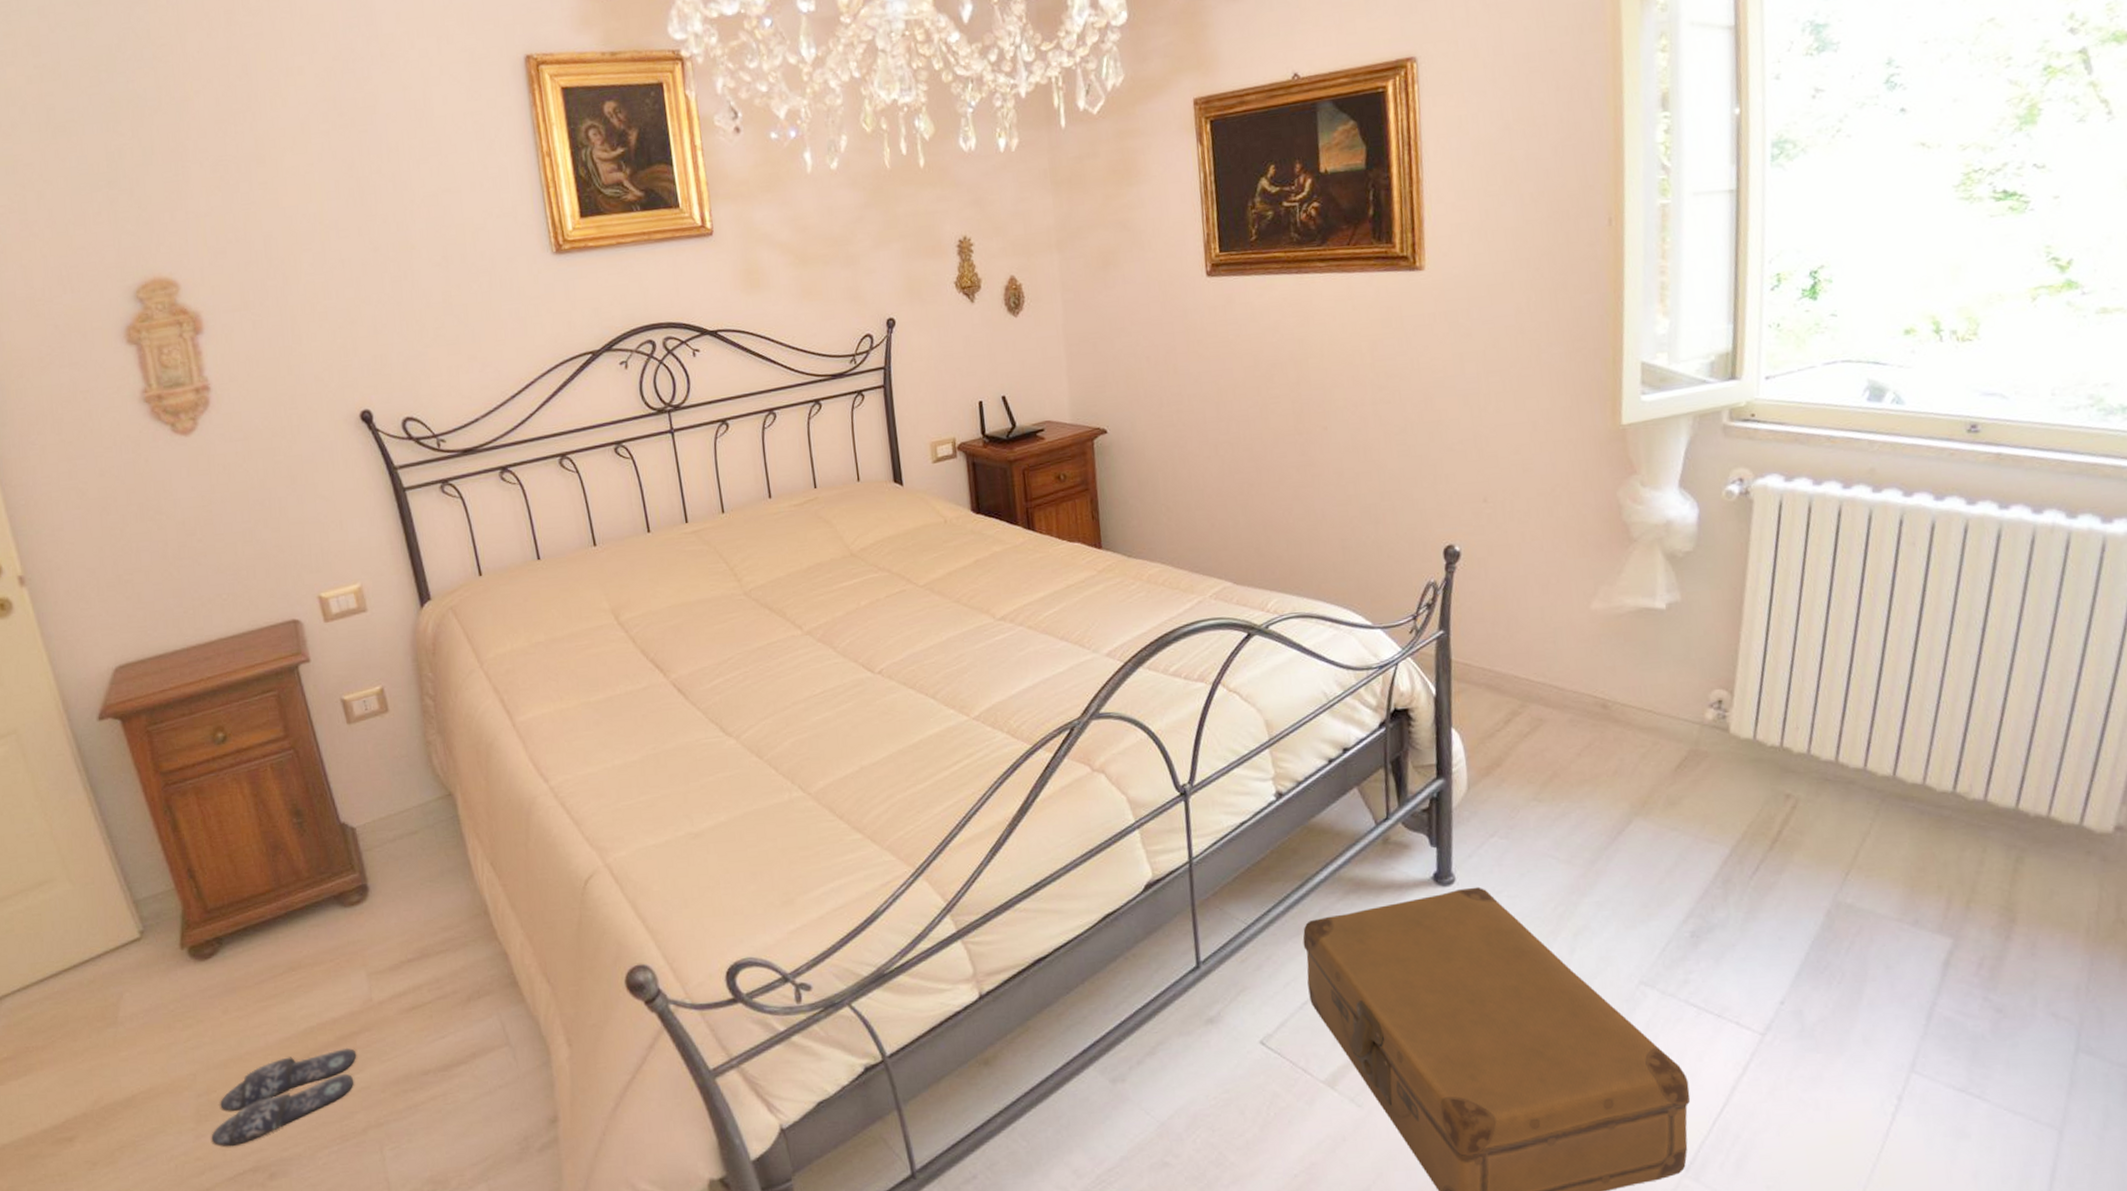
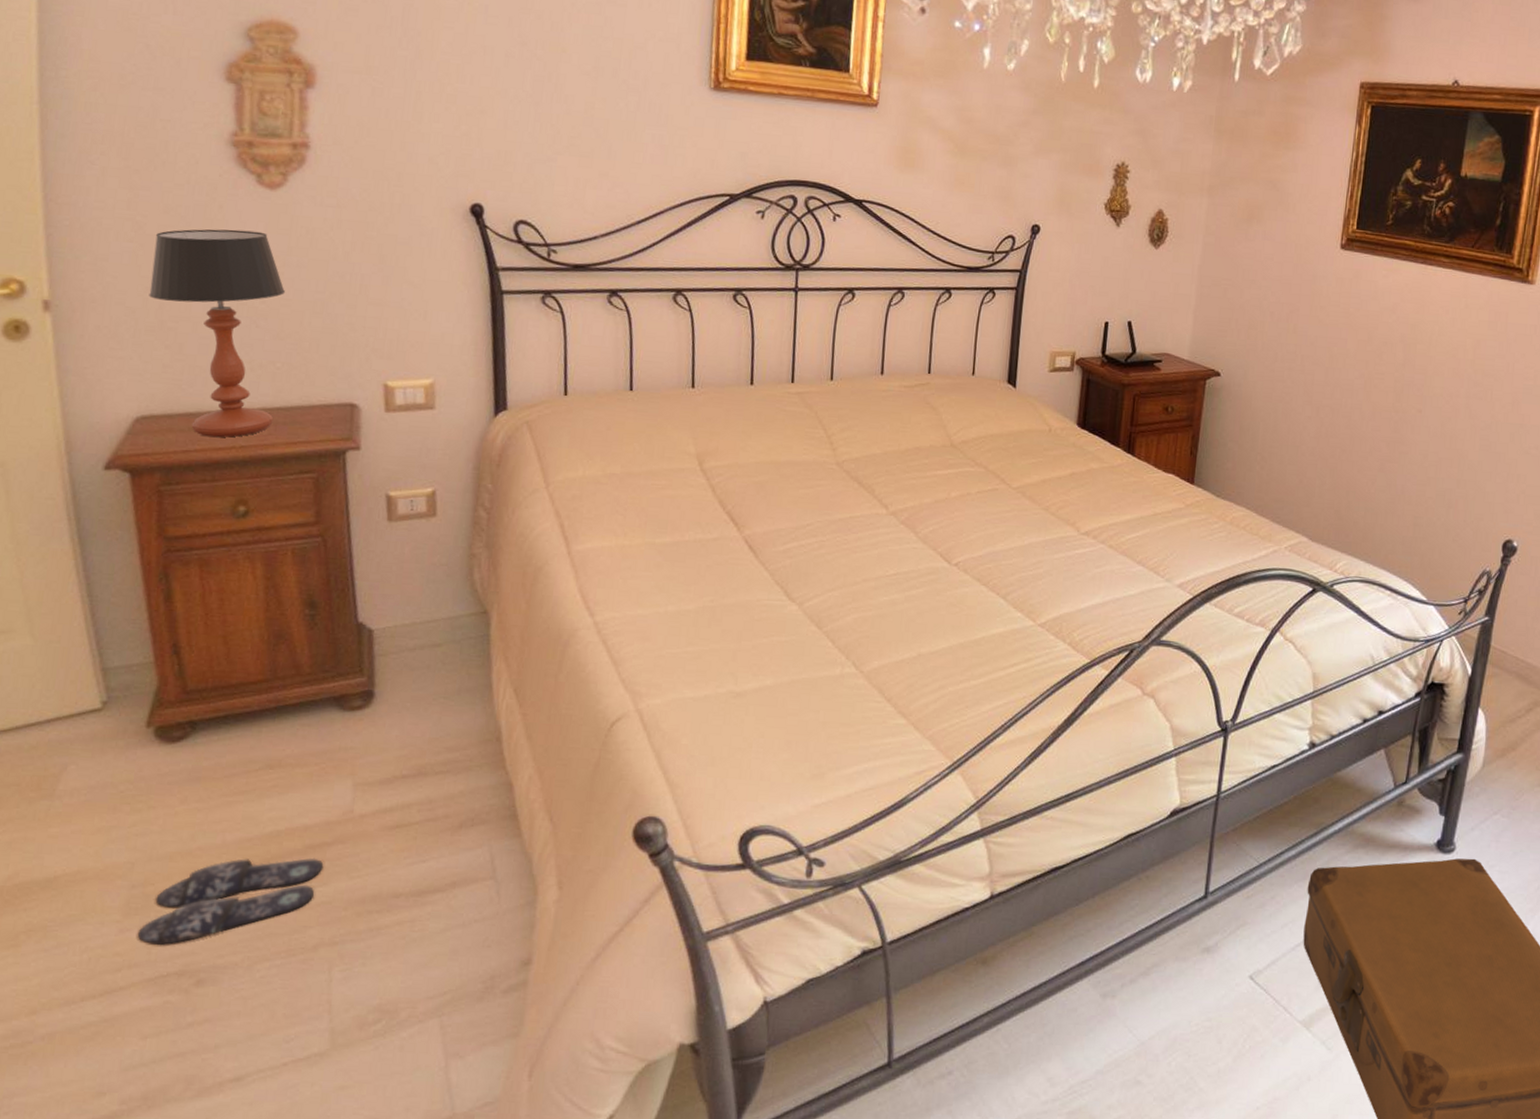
table lamp: none [98,476,231,675] -> present [149,229,286,438]

